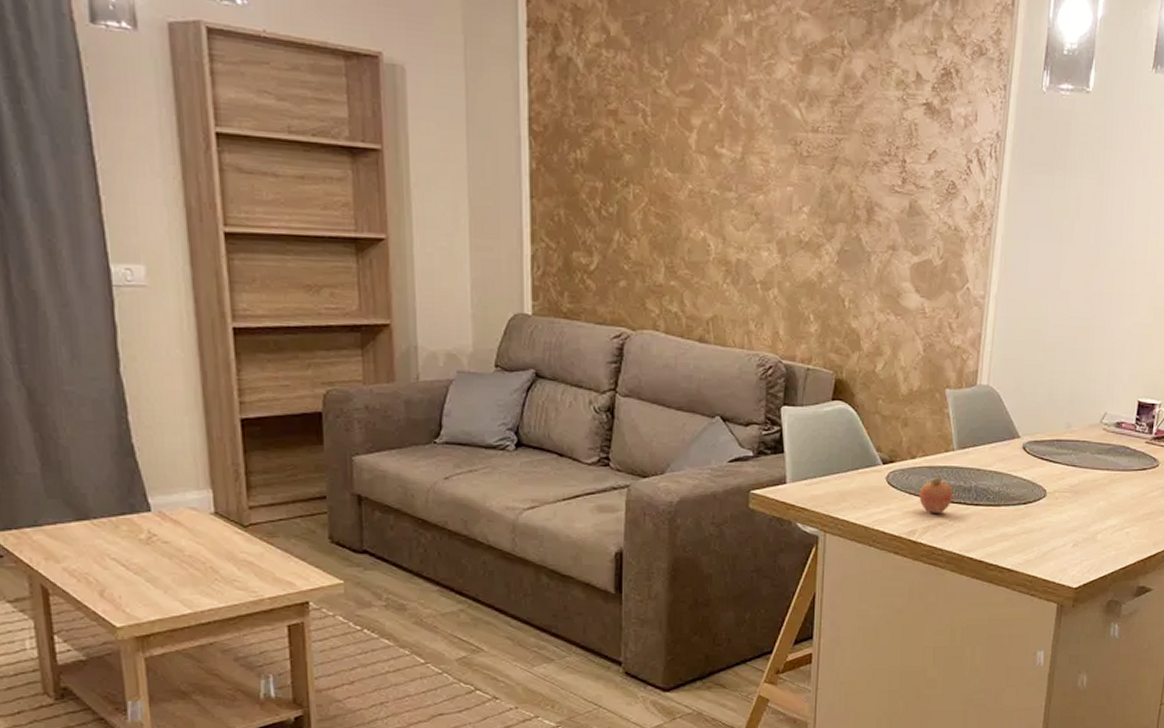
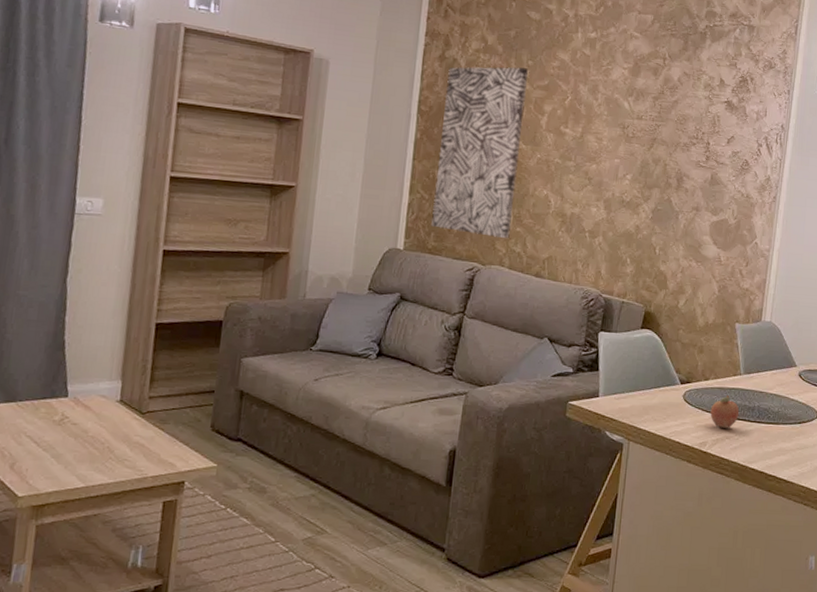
wall art: none [561,66,668,296] -> present [430,67,528,239]

